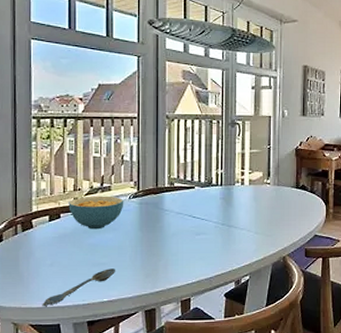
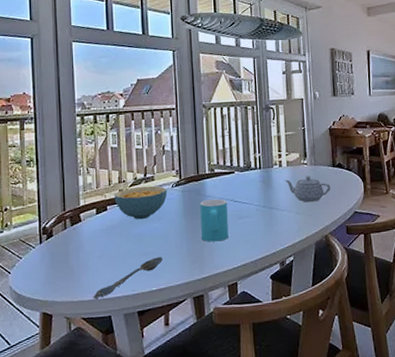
cup: none [157,213,185,257] -> present [200,198,229,242]
teapot: none [245,196,293,223] -> present [284,176,331,203]

